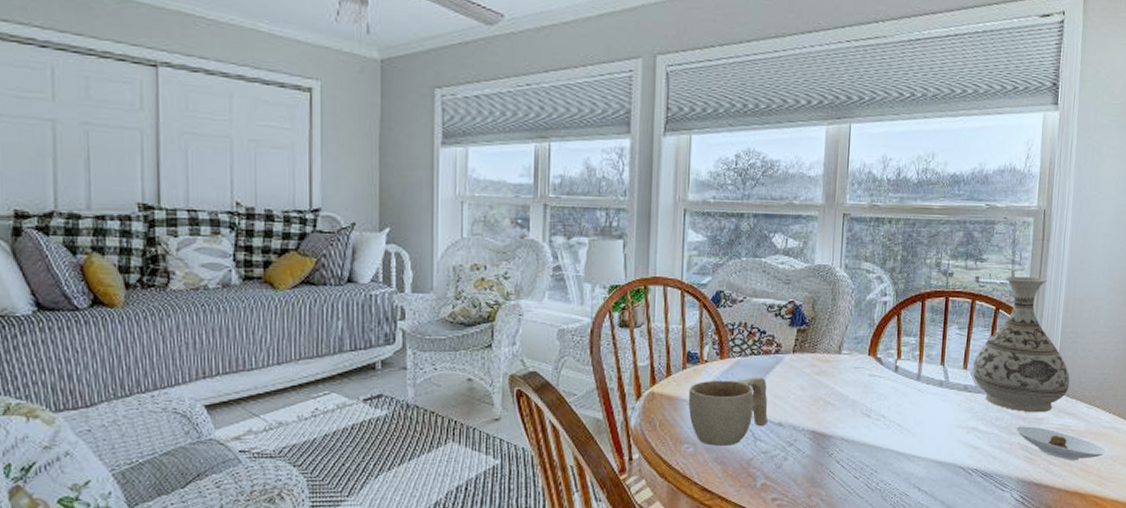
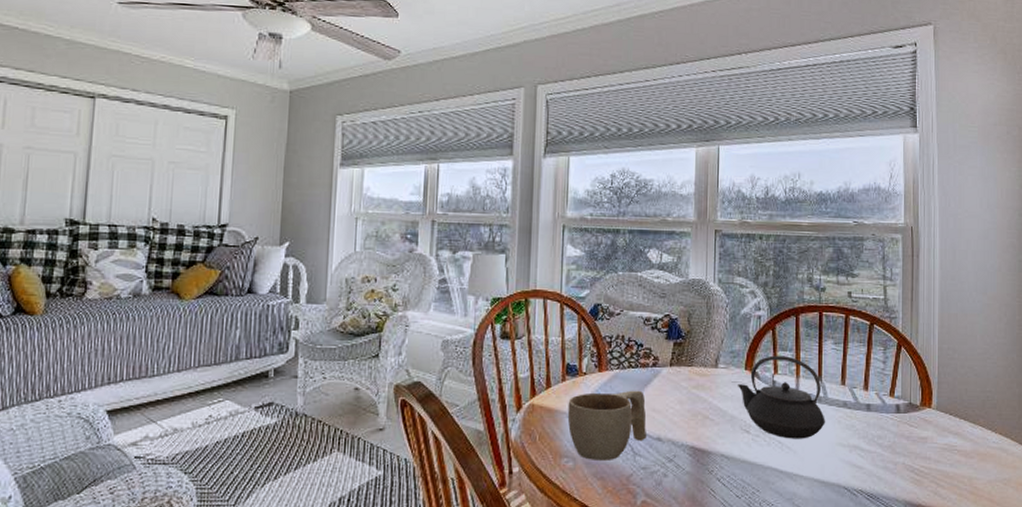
teapot: none [859,341,946,422] -> present [737,355,825,439]
vase: present [972,276,1070,413] -> none [850,291,951,432]
saucer: present [1014,426,1107,461] -> none [898,445,997,484]

